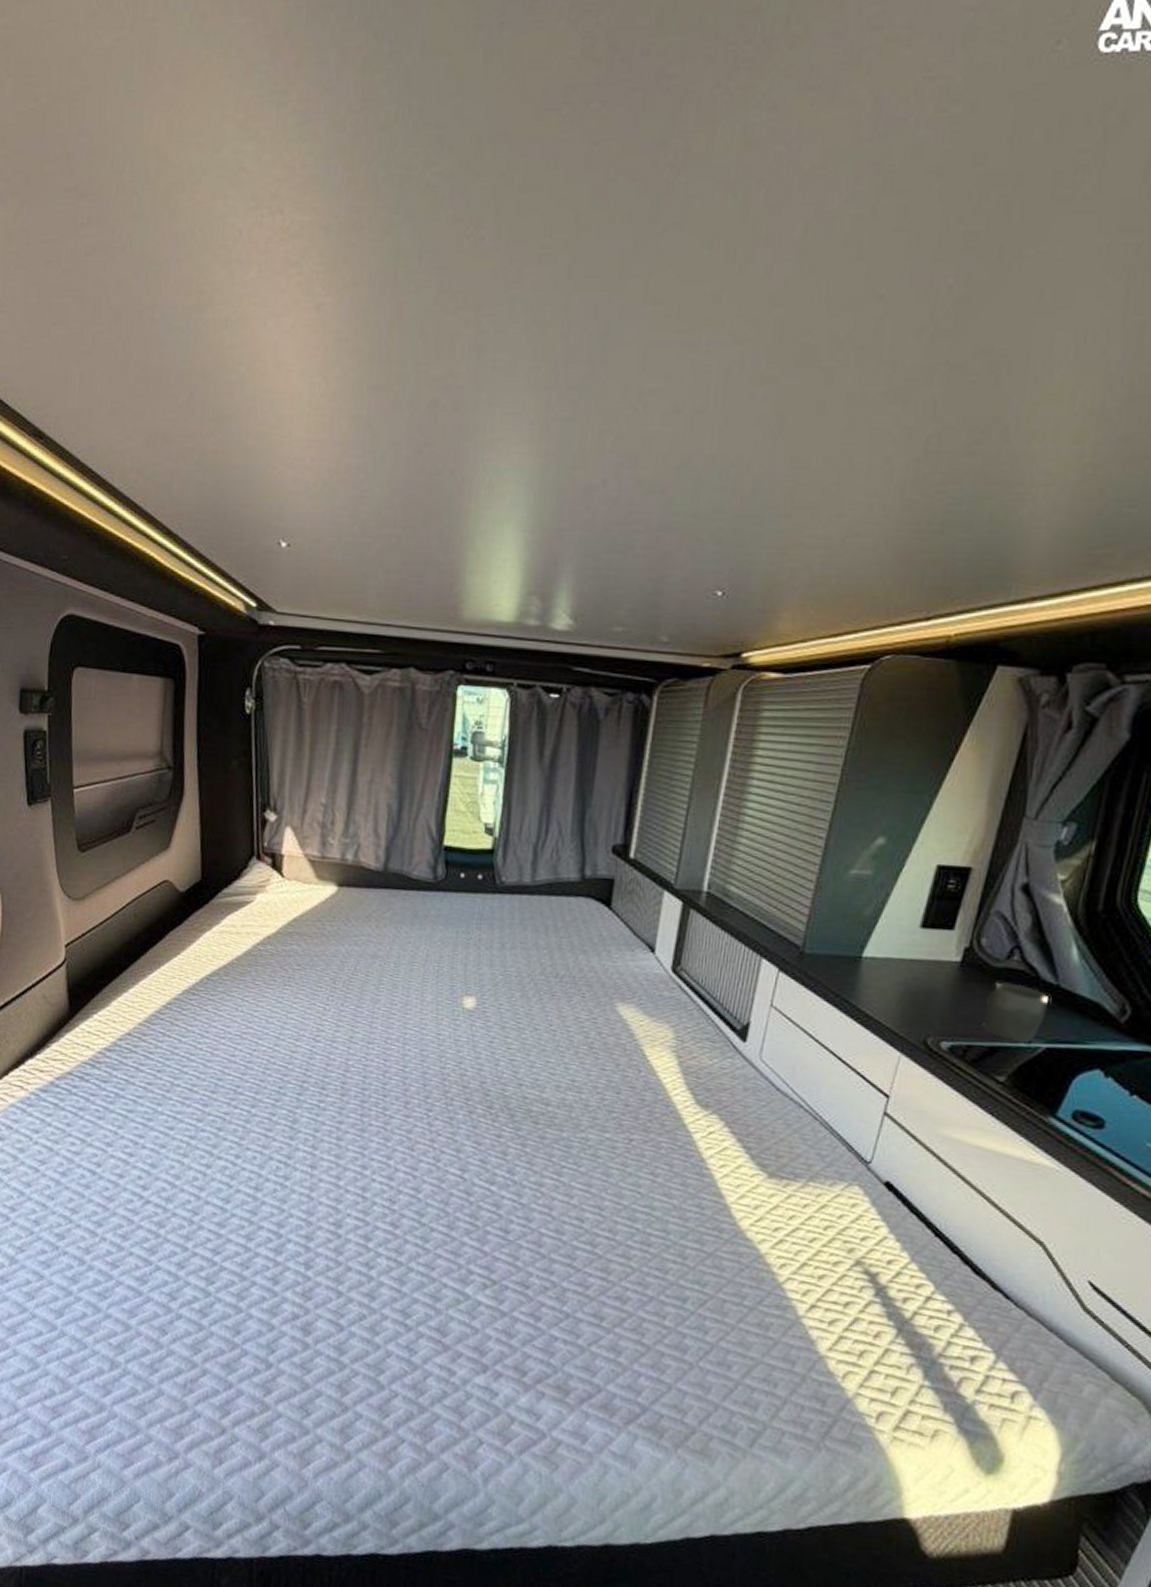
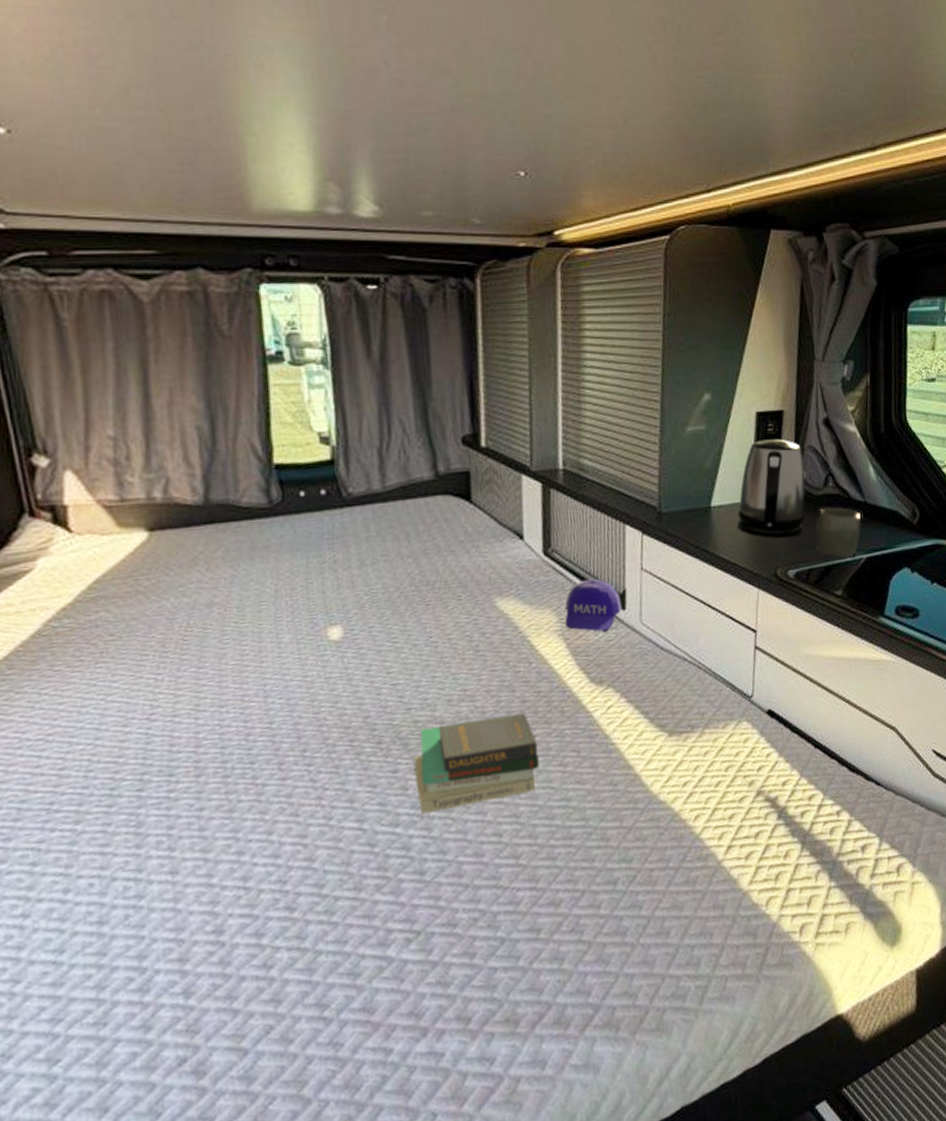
books: none [514,1106,633,1191] -> present [413,712,540,814]
baseball cap: none [681,1003,743,1058] -> present [565,578,622,632]
kettle: none [888,896,987,1008] -> present [736,439,805,539]

